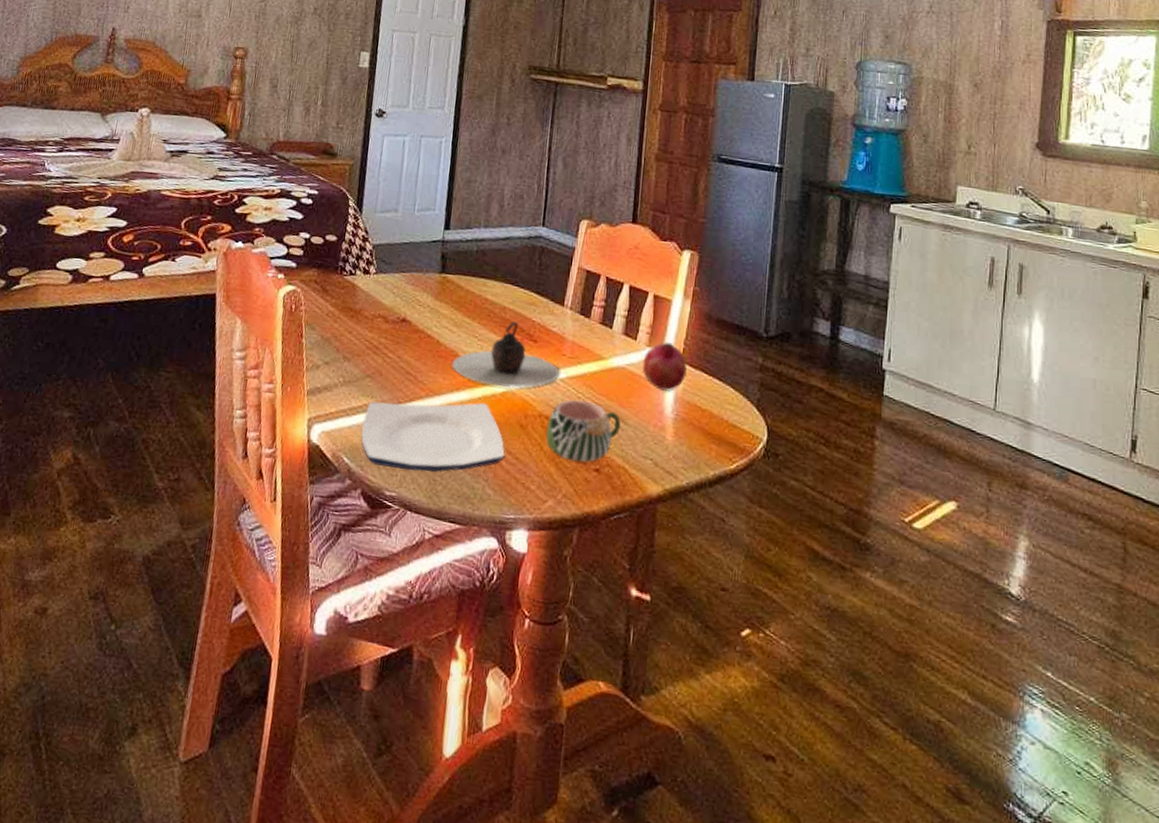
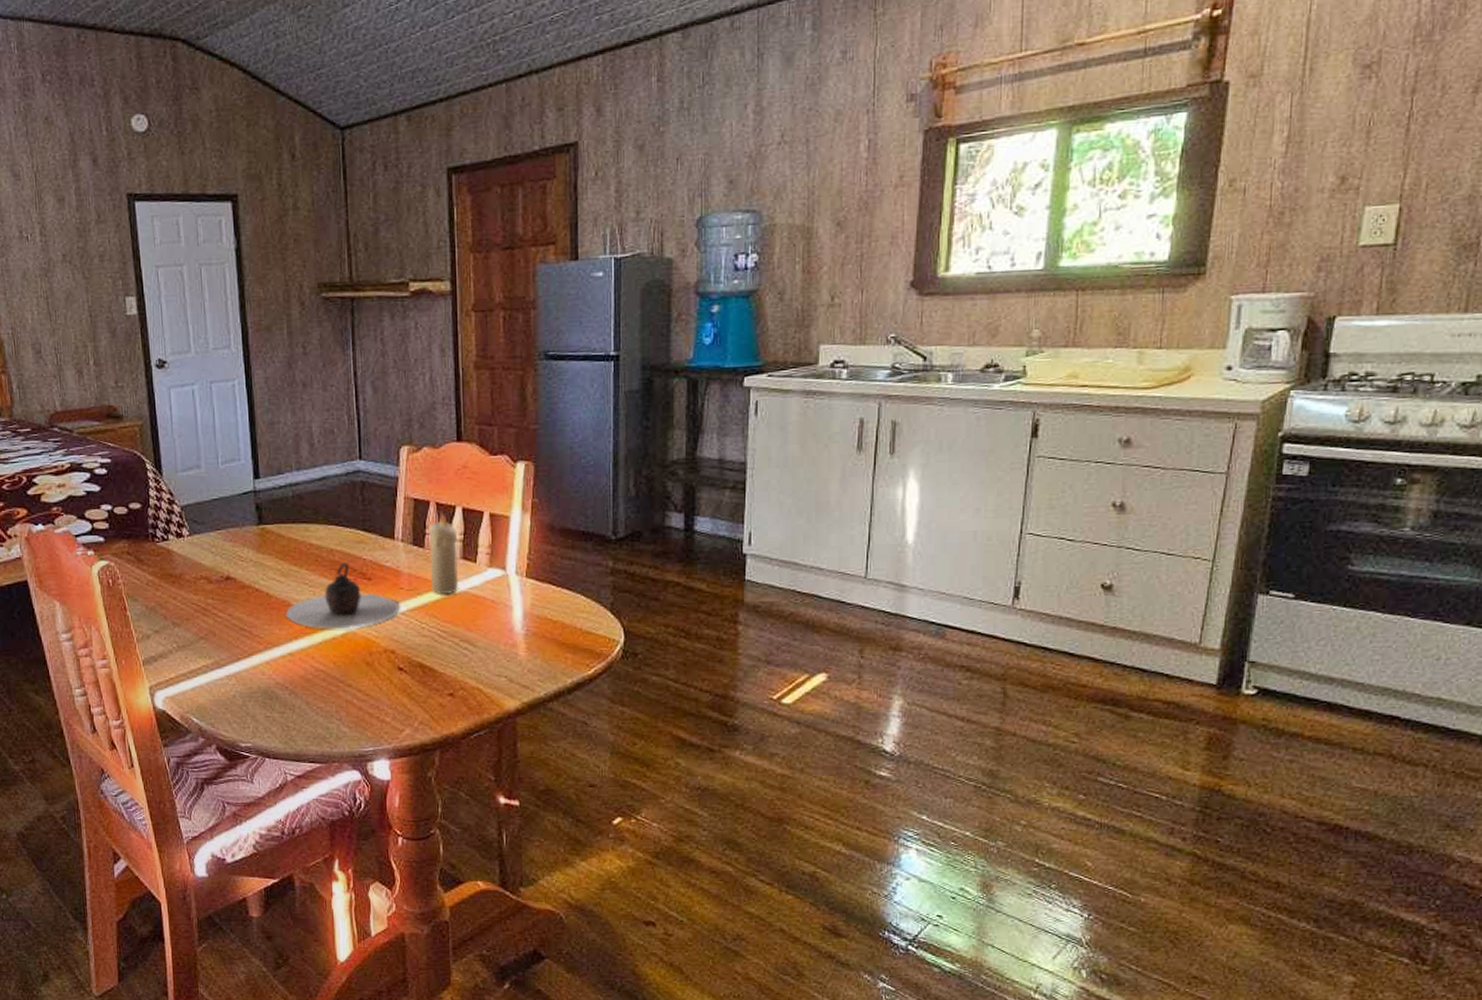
plate: present [361,401,505,473] -> none [204,647,355,721]
mug: present [546,399,621,462] -> none [393,630,471,690]
candle: none [592,285,622,368] -> present [427,510,459,595]
fruit: present [642,342,687,392] -> none [485,560,533,610]

